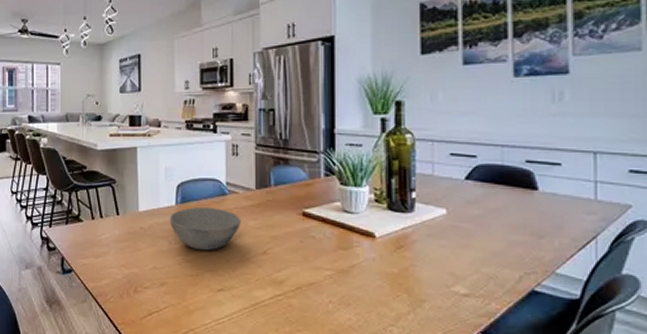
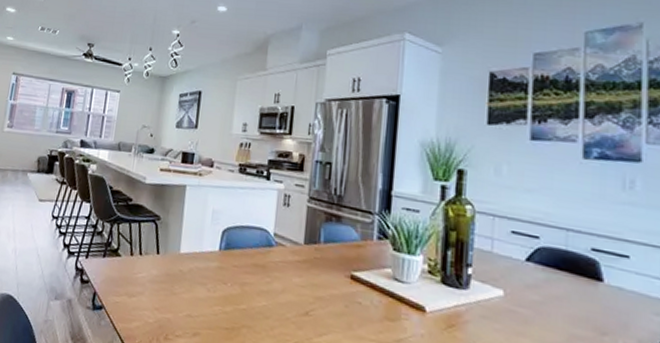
bowl: present [169,206,241,251] -> none [210,255,285,305]

